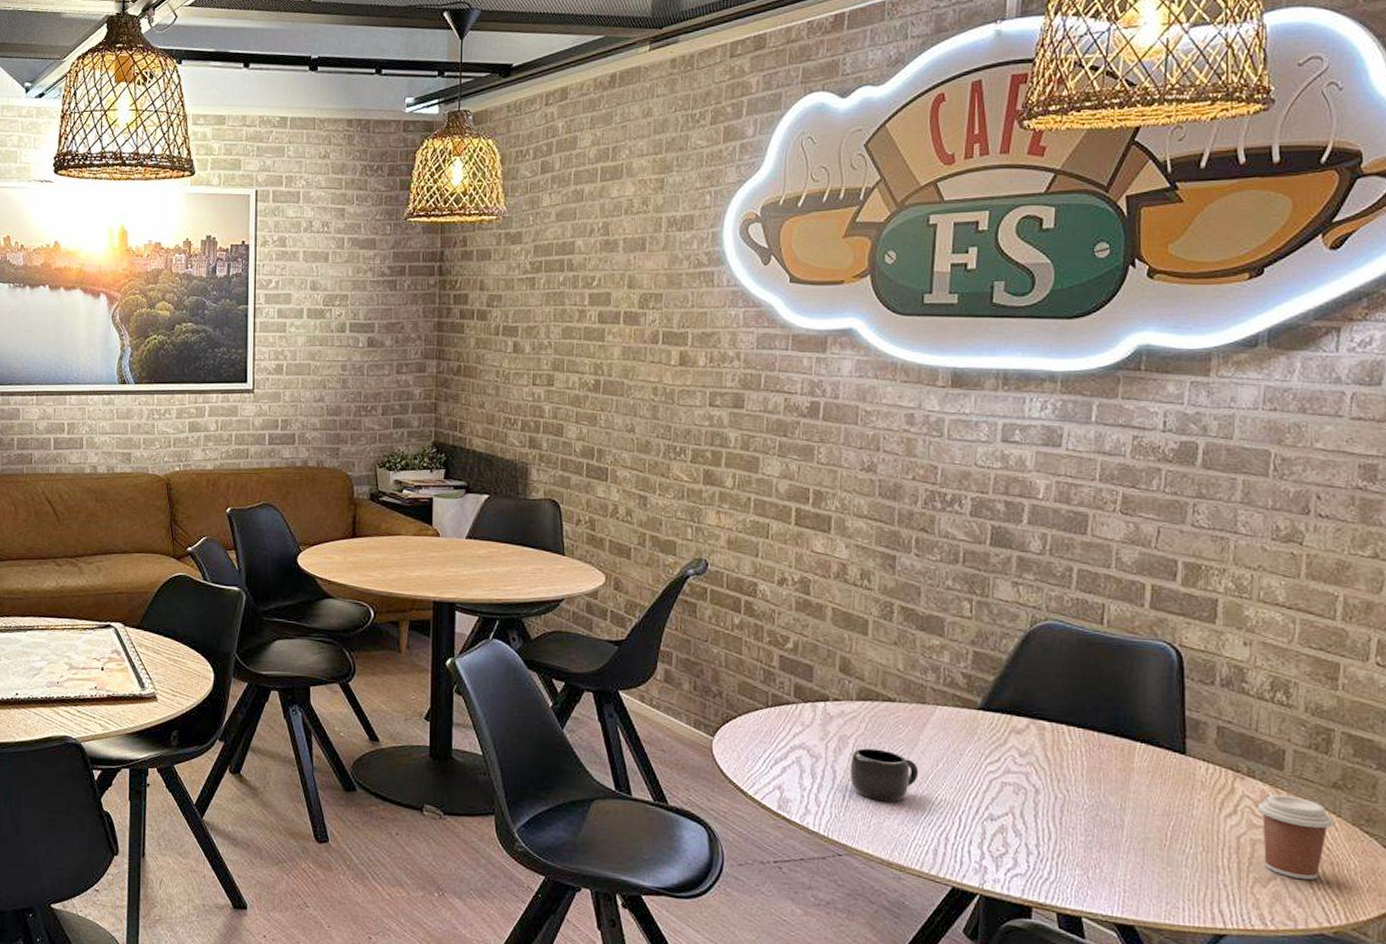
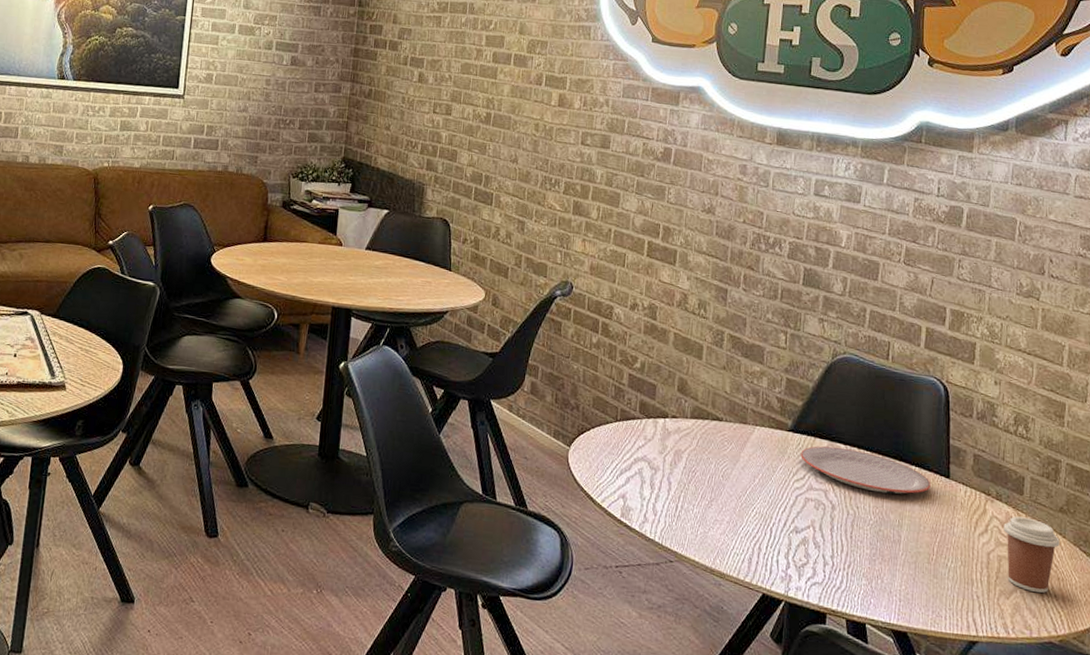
mug: present [850,748,919,803] -> none [682,462,739,514]
plate: none [994,724,1161,775] -> present [801,446,931,494]

